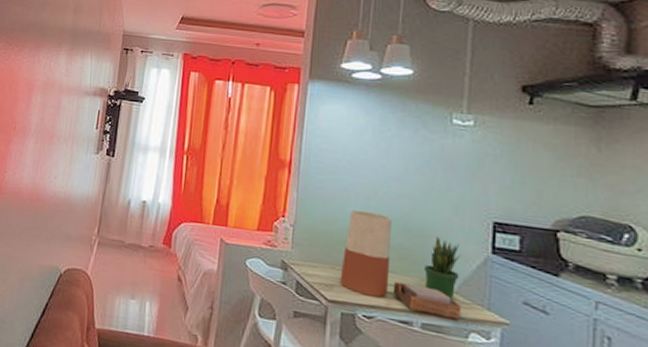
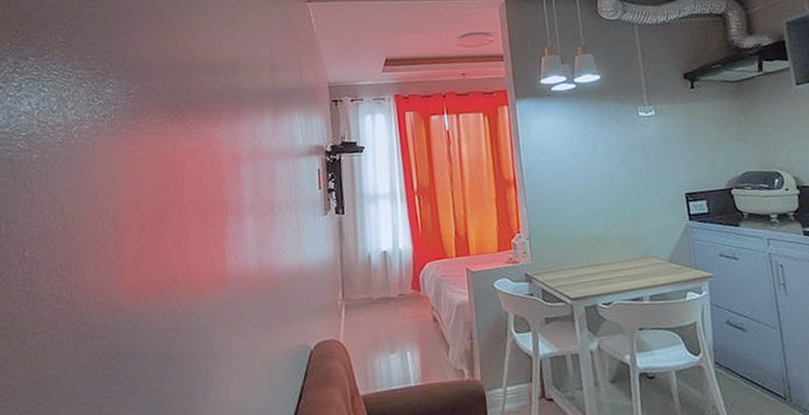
vase: present [340,209,393,298] -> none [574,208,618,286]
napkin holder: present [392,281,462,320] -> none [621,262,678,288]
planter: present [424,235,462,298] -> none [642,216,670,268]

